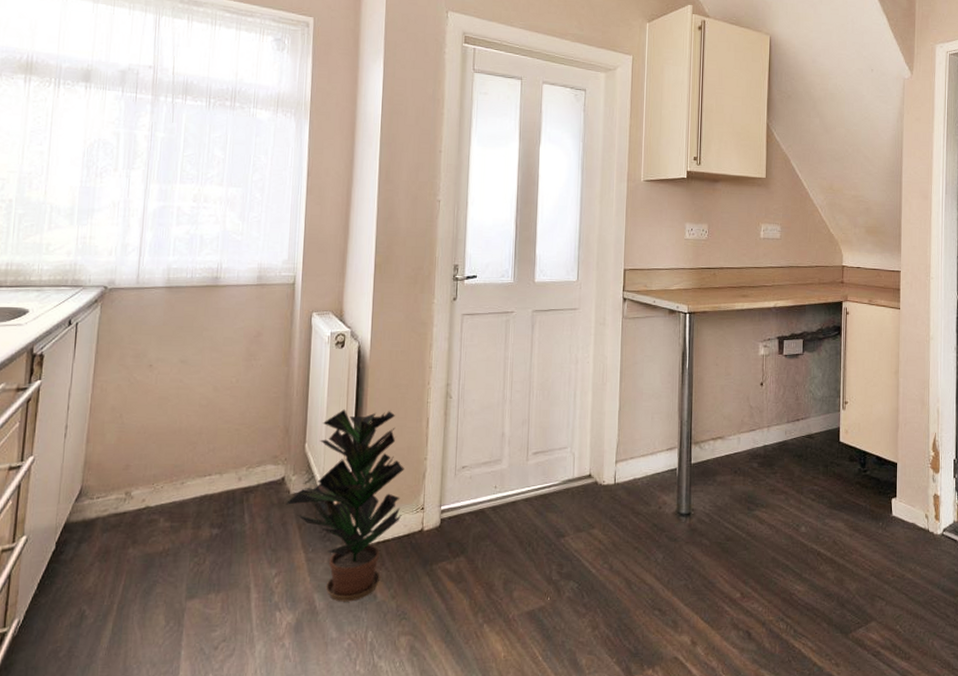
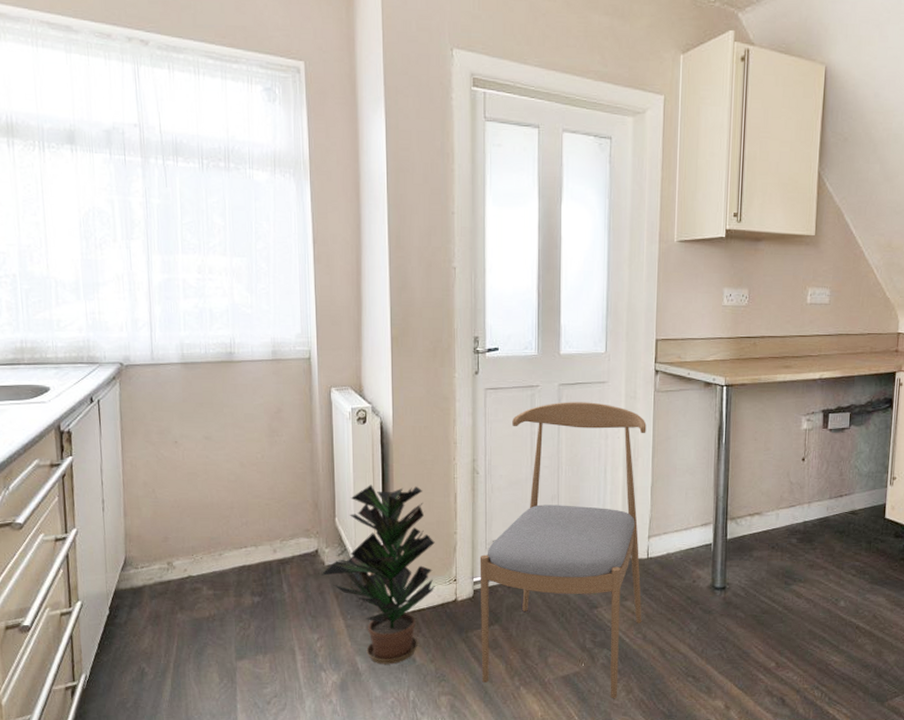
dining chair: none [445,327,615,635] -> present [479,402,647,698]

